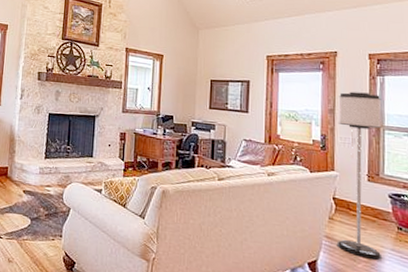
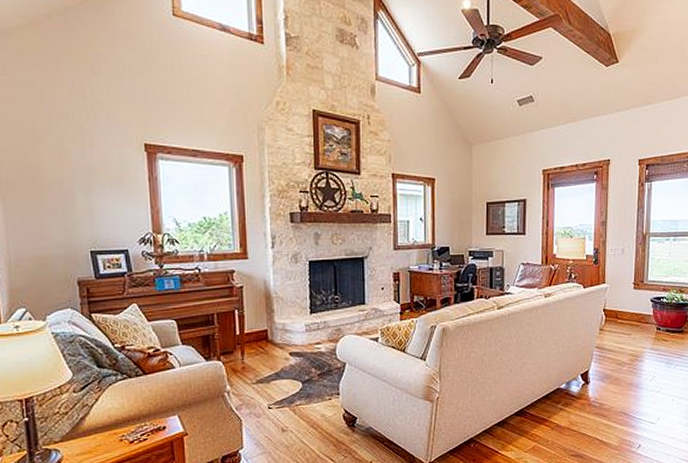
floor lamp: present [336,91,383,260] -> none [606,201,648,361]

